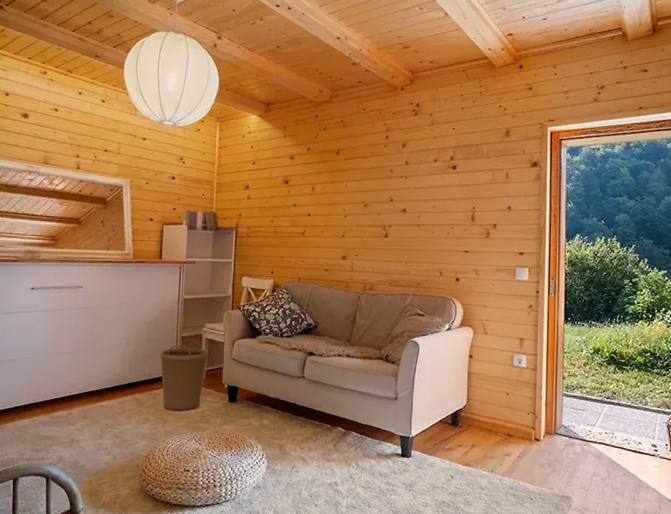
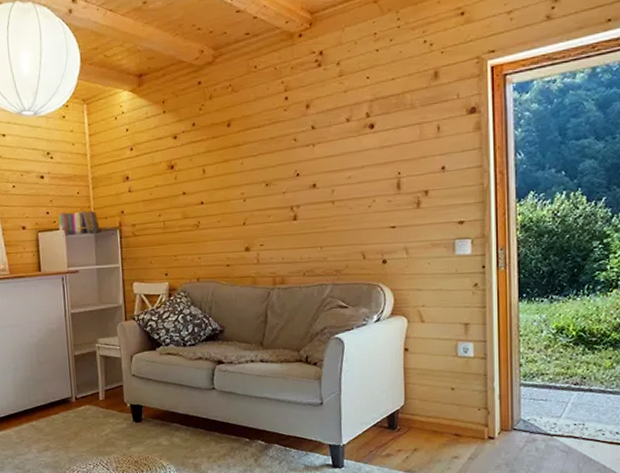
basket: present [160,339,208,411] -> none [53,357,105,436]

